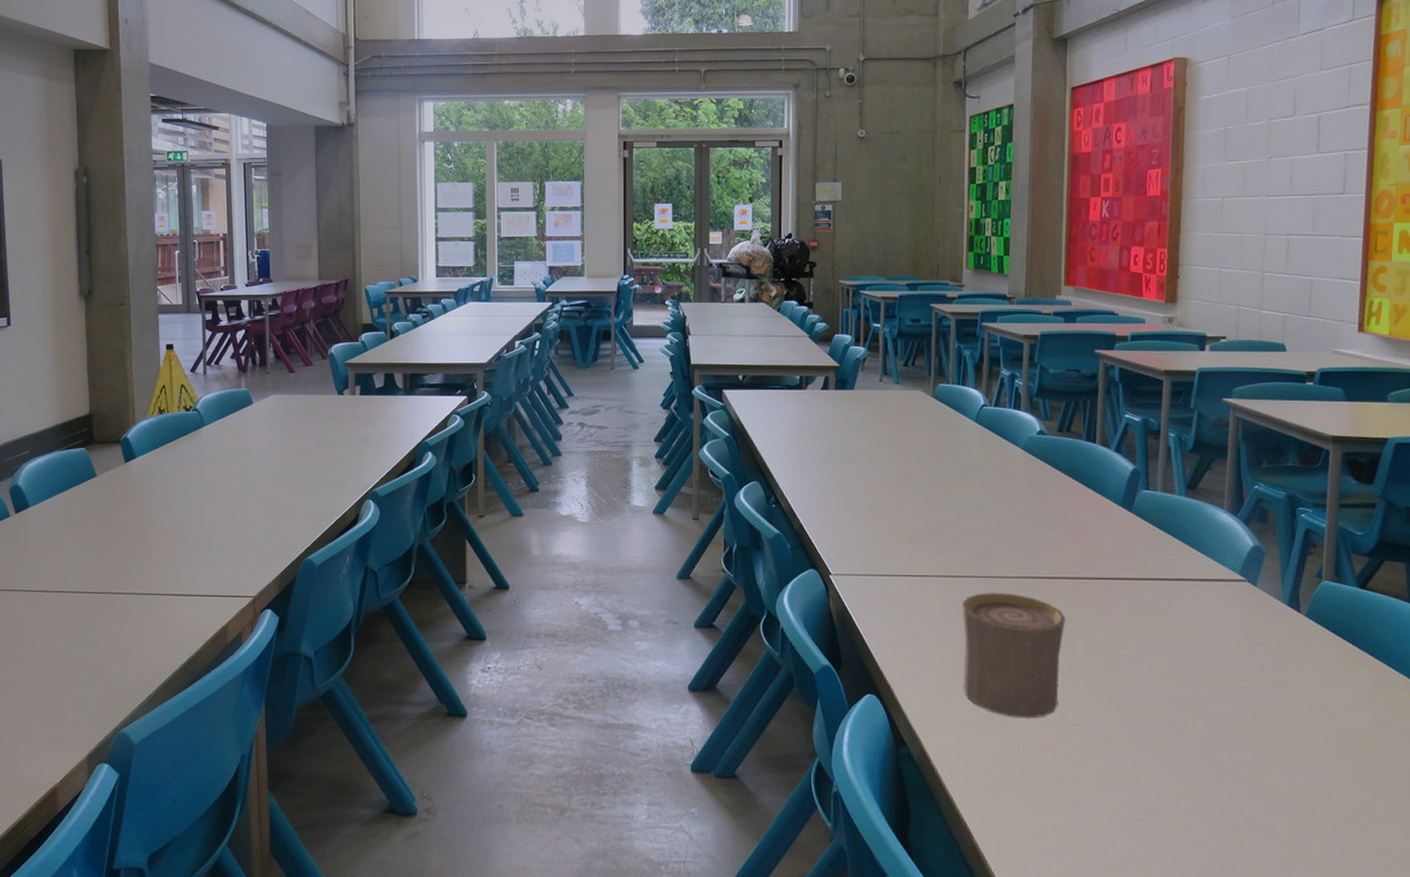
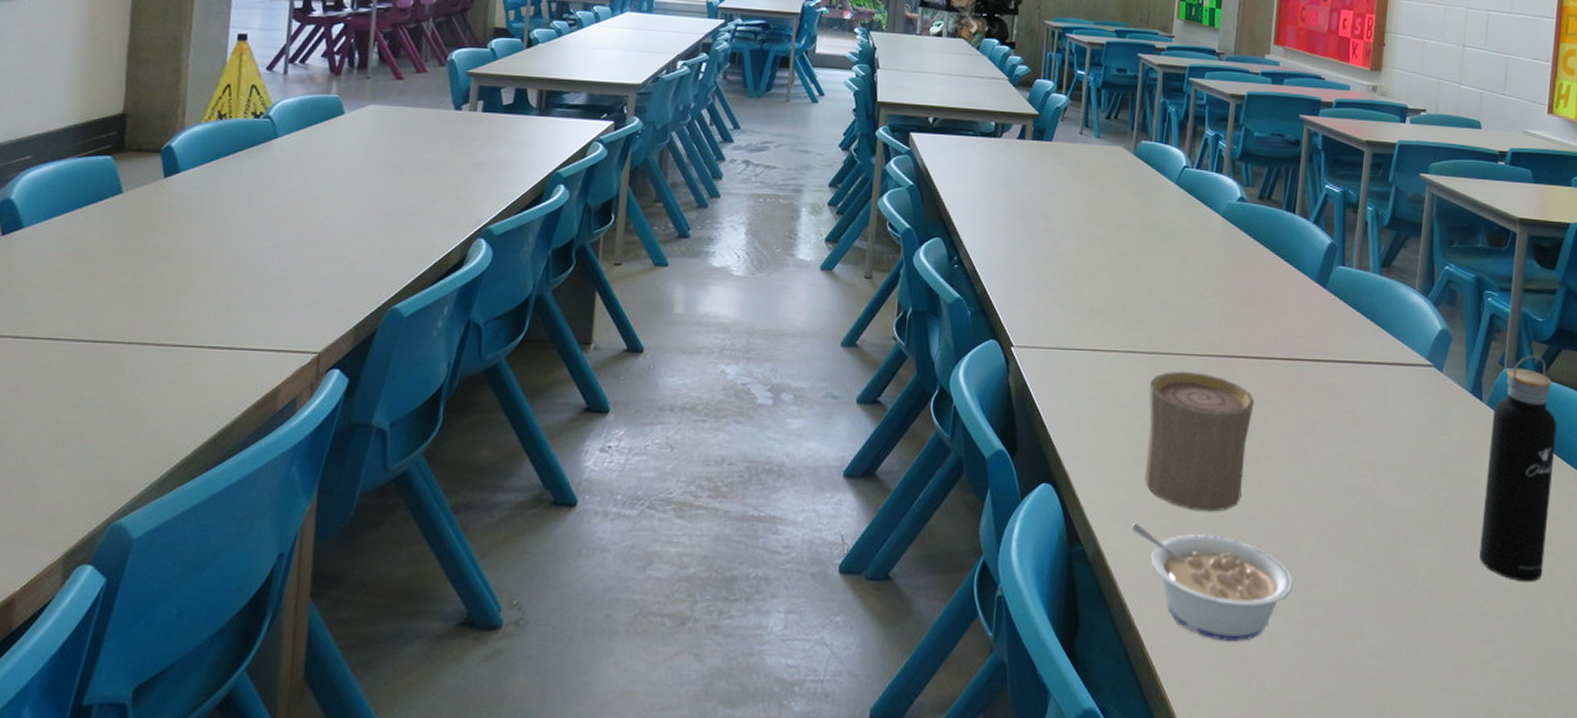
legume: none [954,729,1114,834] -> present [1132,523,1293,641]
water bottle: none [1304,568,1383,783] -> present [1480,355,1557,582]

